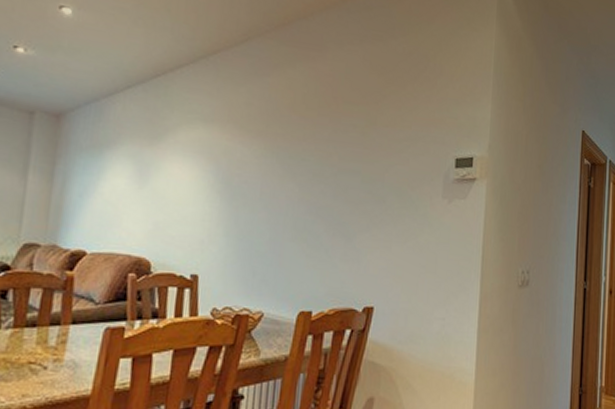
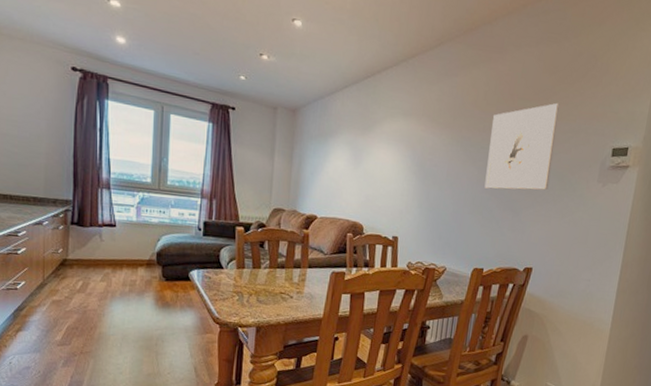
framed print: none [308,107,392,210] -> present [484,102,560,191]

